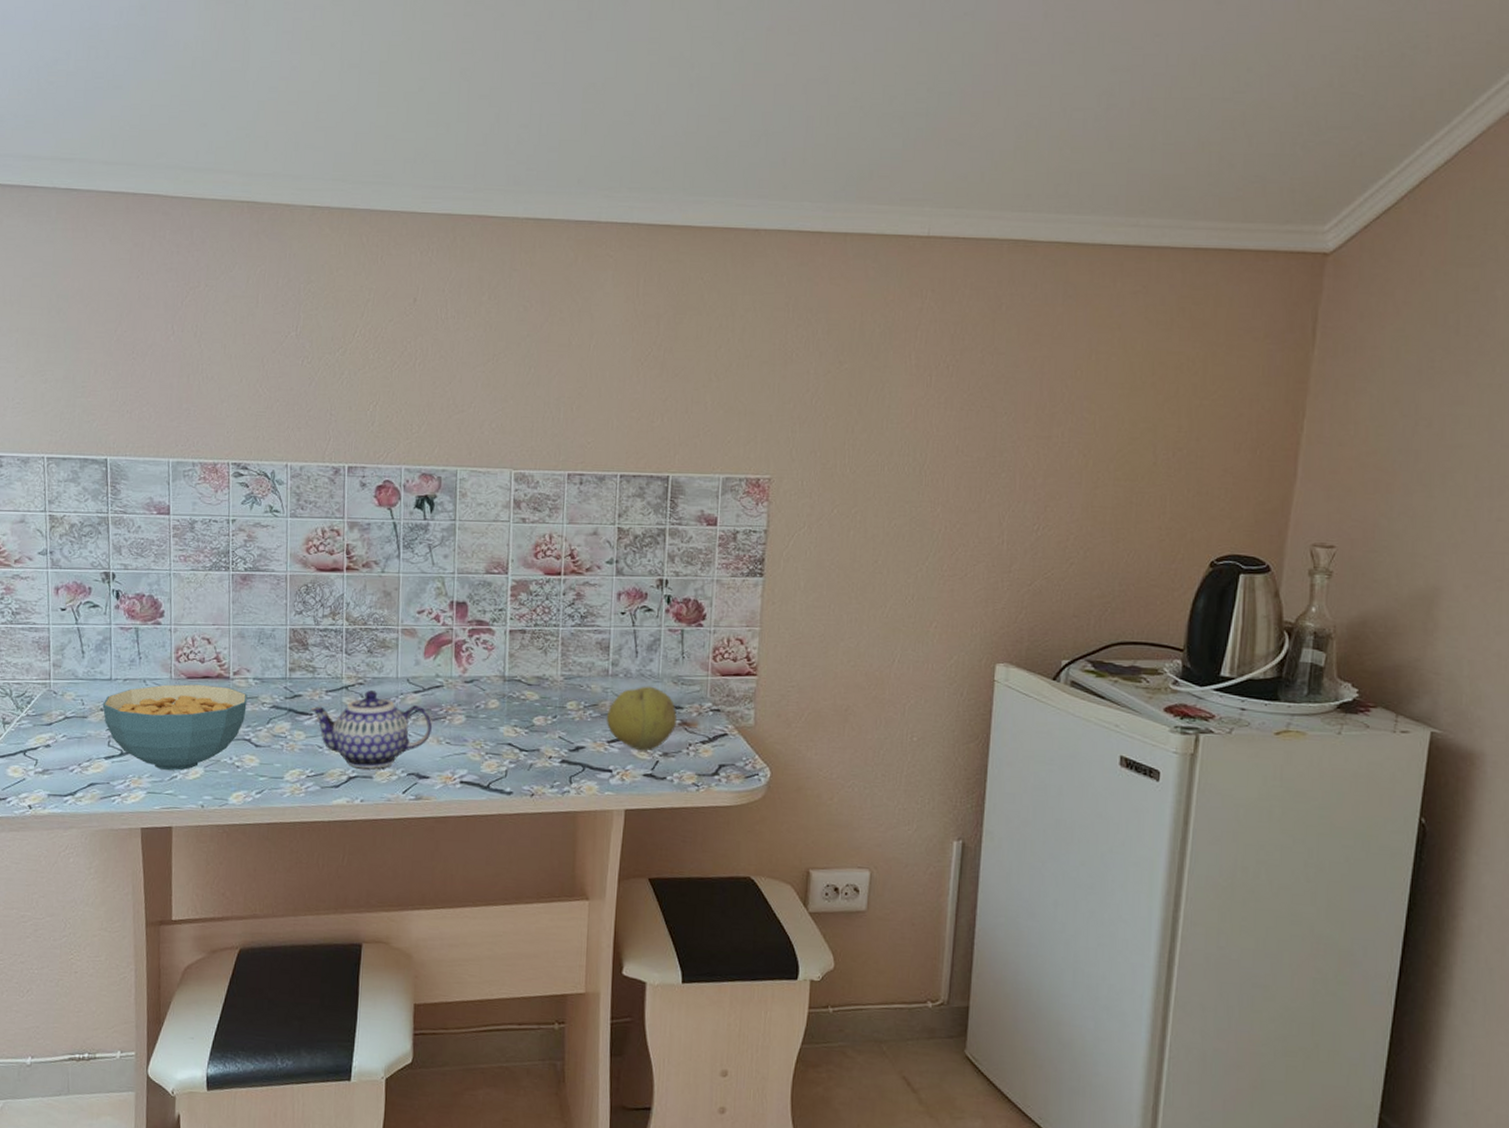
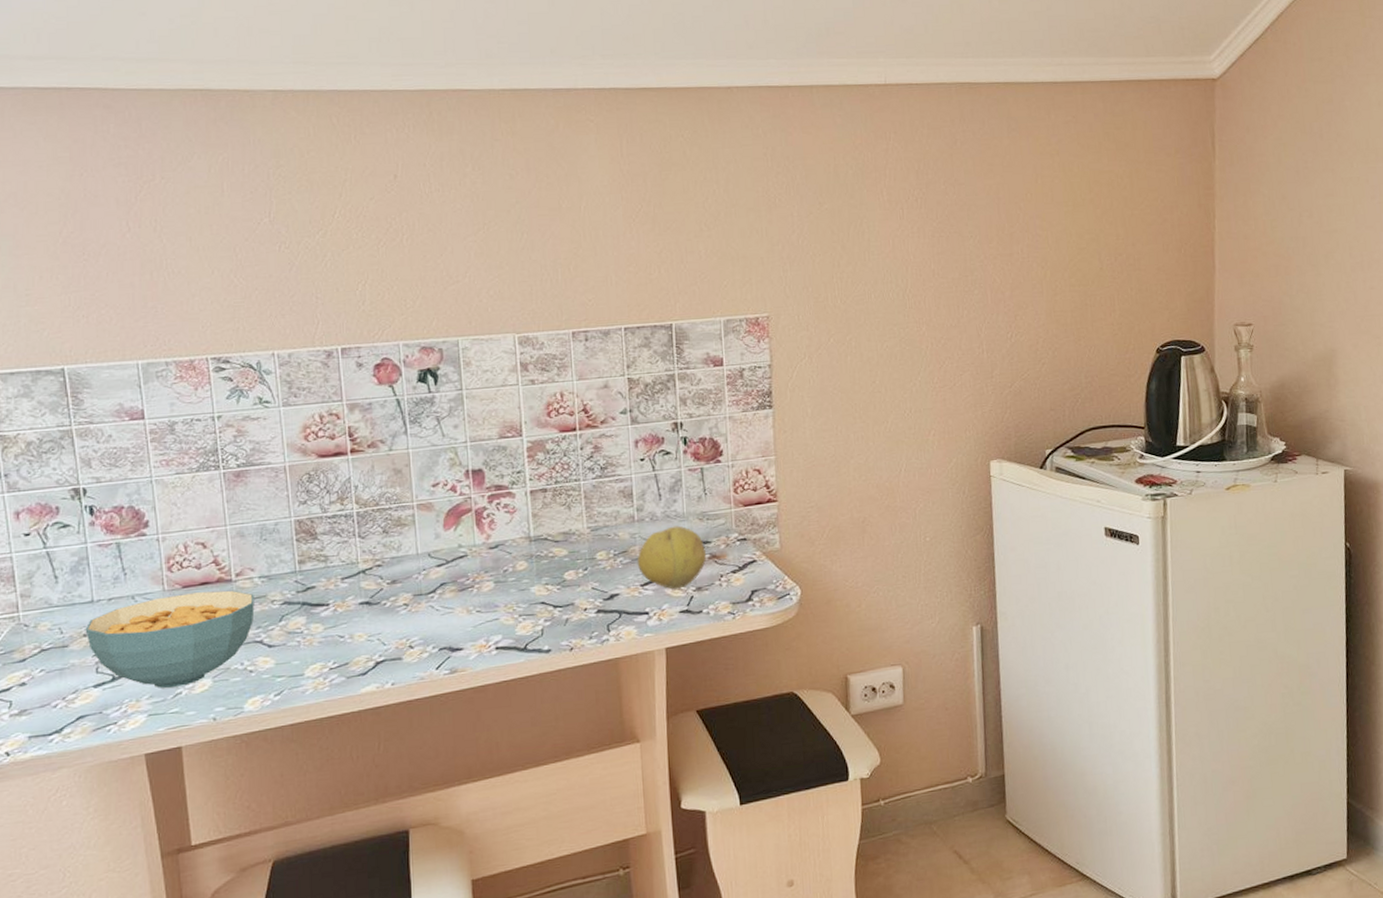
teapot: present [310,690,433,768] -> none [326,570,461,651]

